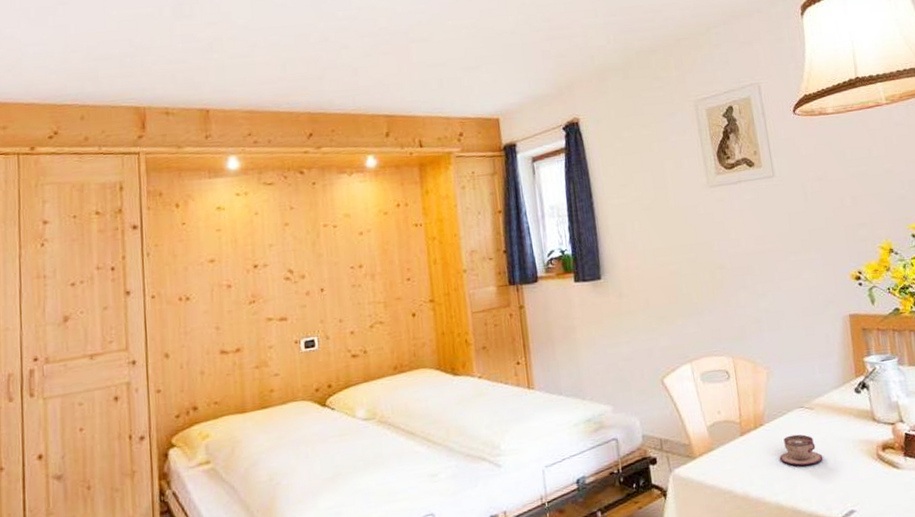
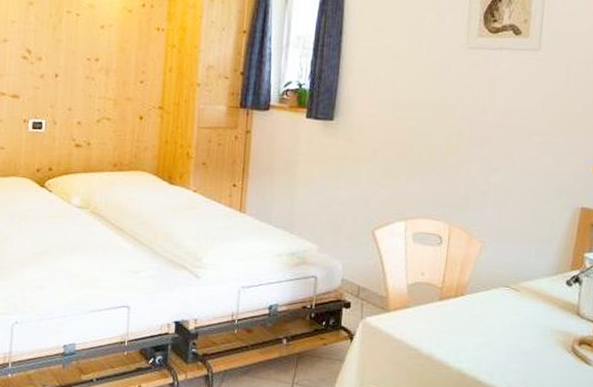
teacup: present [780,434,823,466] -> none [473,310,517,343]

